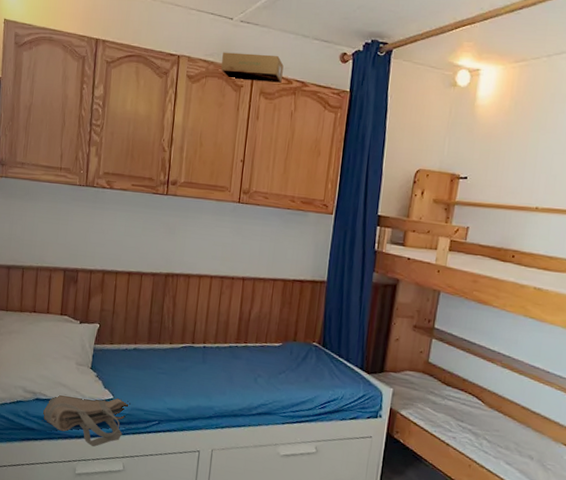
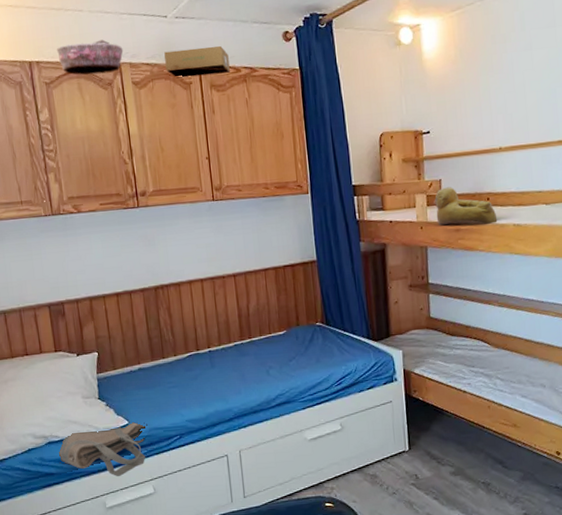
decorative basket: none [123,29,185,63] -> present [56,39,124,76]
rubber duck: none [455,236,519,282] -> present [432,187,498,225]

